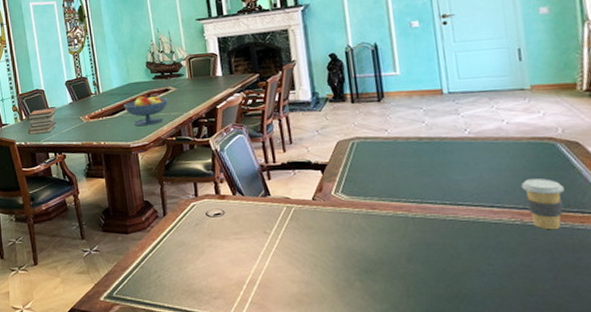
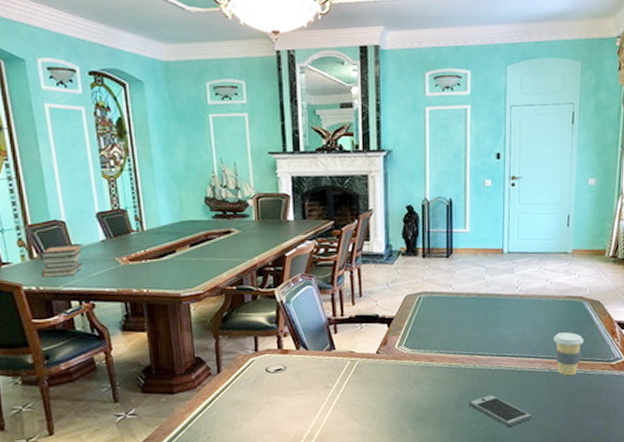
fruit bowl: present [124,96,168,127] -> none [174,237,230,273]
smartphone: none [422,249,508,288] -> present [468,395,533,428]

